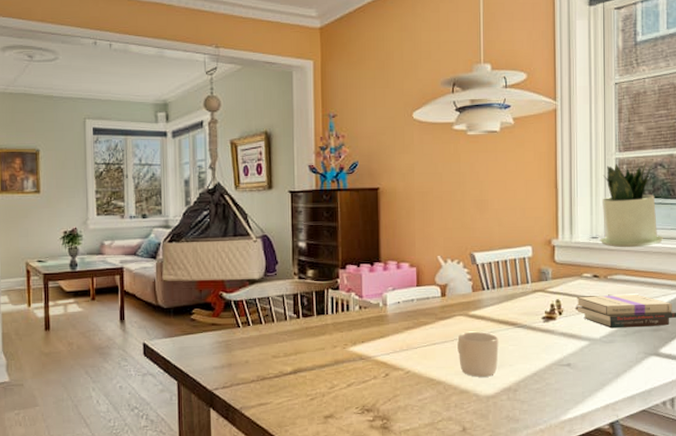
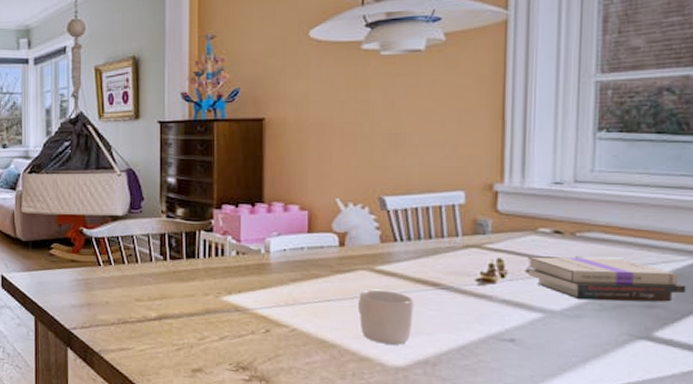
planter: present [600,161,664,248] -> none [566,85,669,198]

